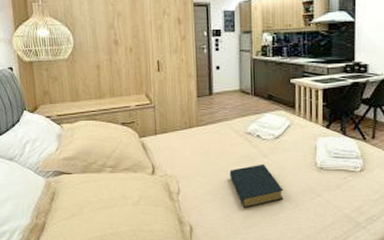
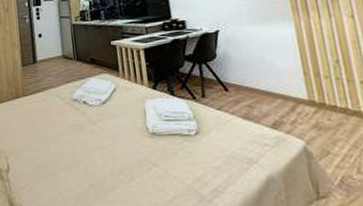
hardback book: present [230,164,284,208] -> none [59,132,118,184]

